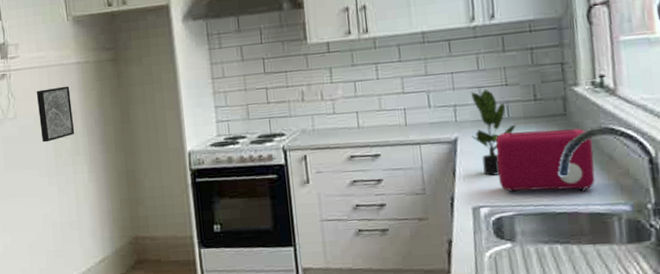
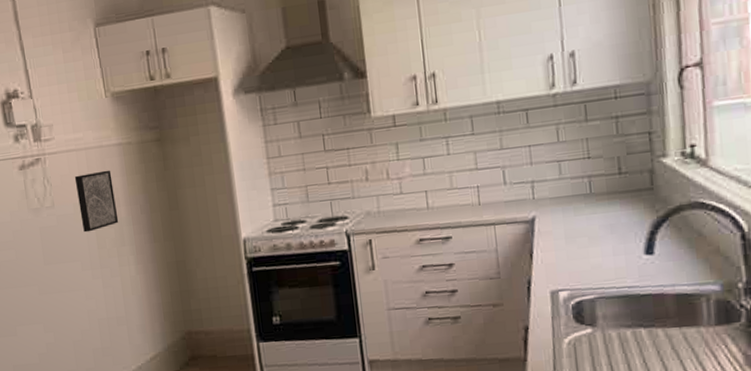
potted plant: present [471,89,516,176] -> none [550,162,599,257]
toaster: present [495,128,595,193] -> none [576,203,683,275]

